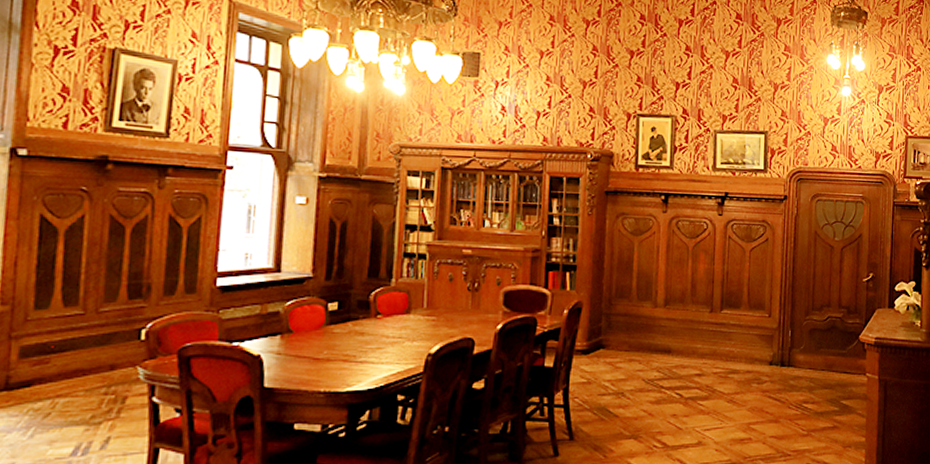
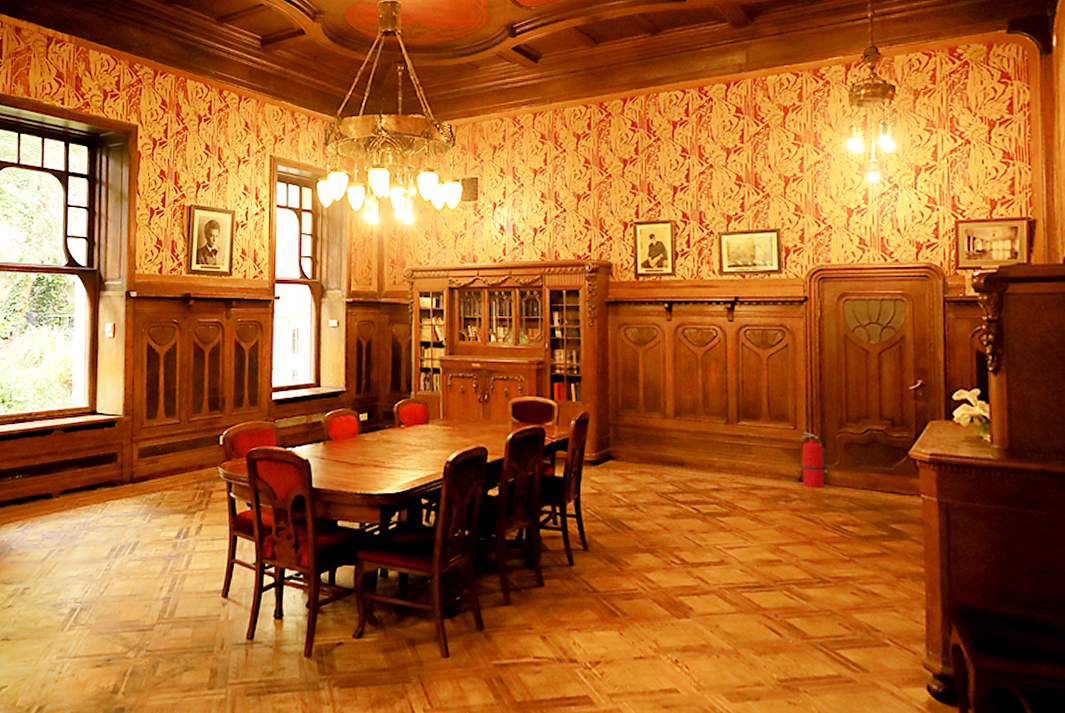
fire extinguisher: none [773,319,795,371] -> present [802,431,829,489]

